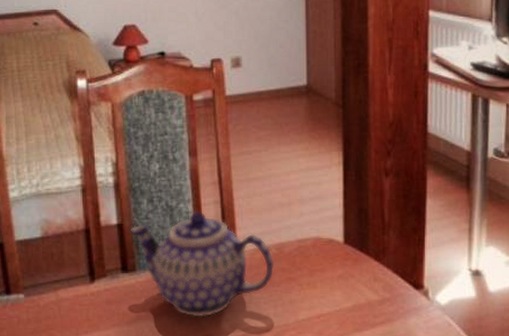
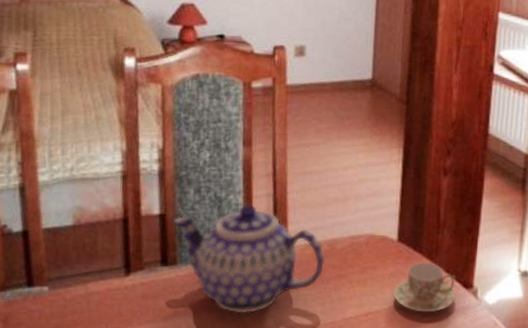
teacup: none [343,264,406,314] -> present [393,262,456,313]

